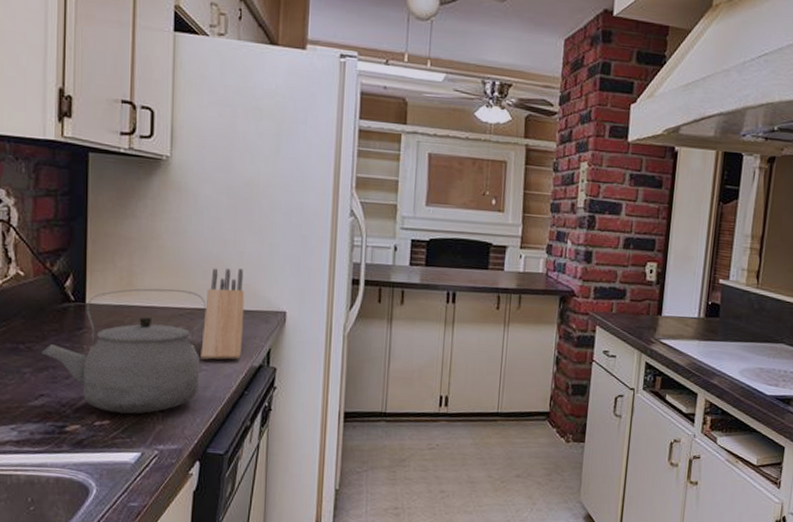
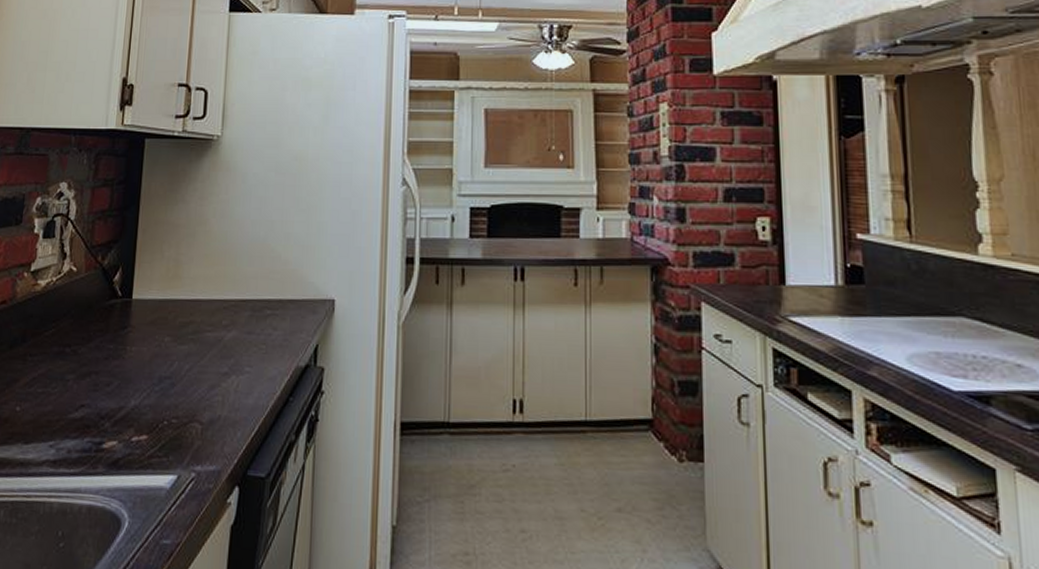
tea kettle: present [41,288,206,414] -> none [86,278,251,427]
knife block: present [201,268,245,360] -> none [244,252,292,360]

